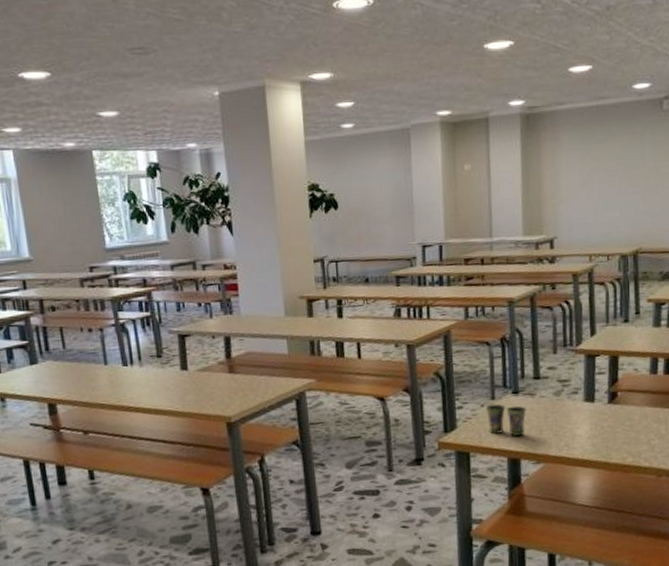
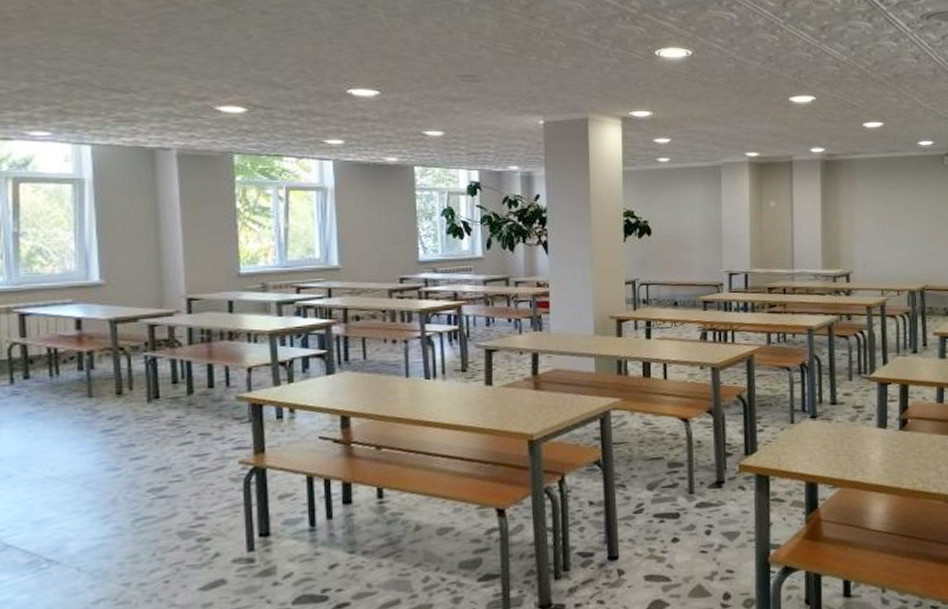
cup: present [485,403,527,437] -> none [784,427,824,461]

